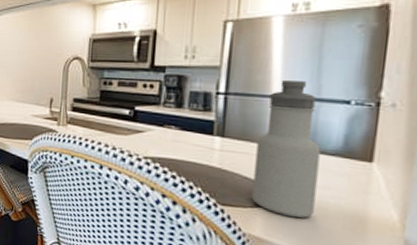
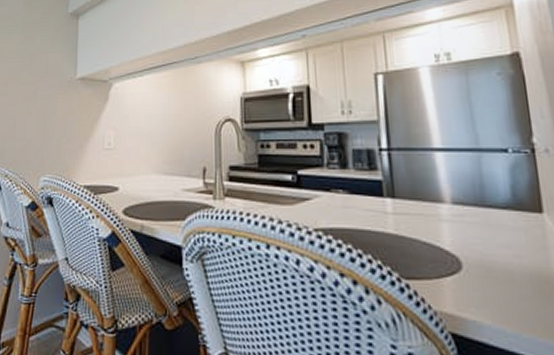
water bottle: present [252,80,321,218] -> none [428,131,501,284]

